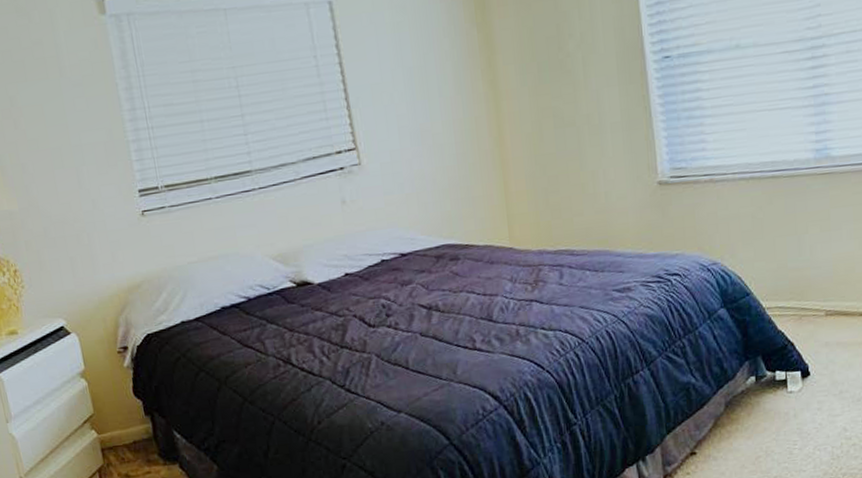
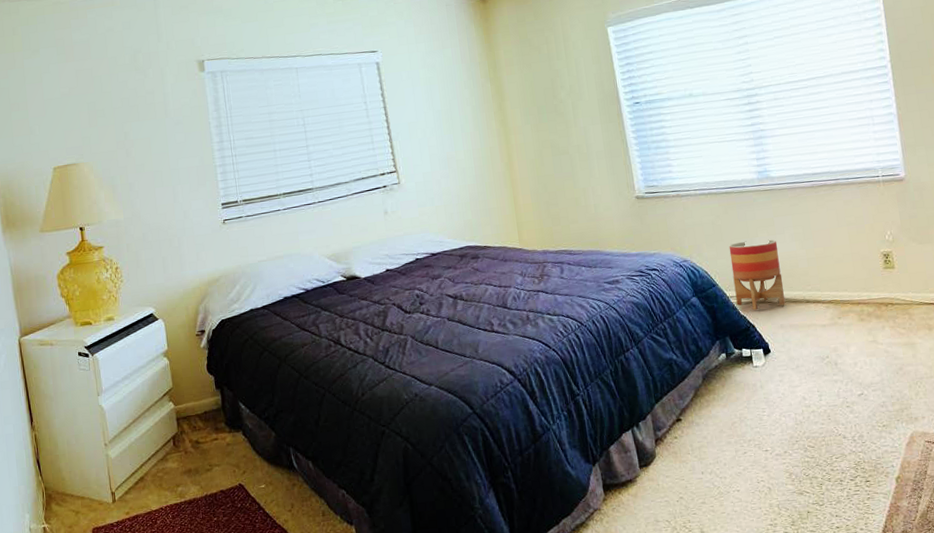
planter: none [770,236,834,325] -> present [729,239,785,310]

